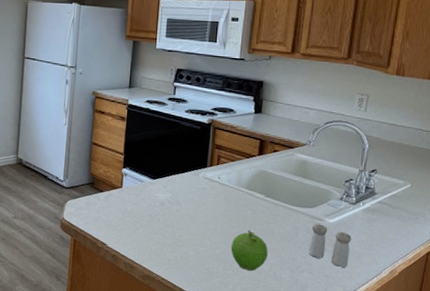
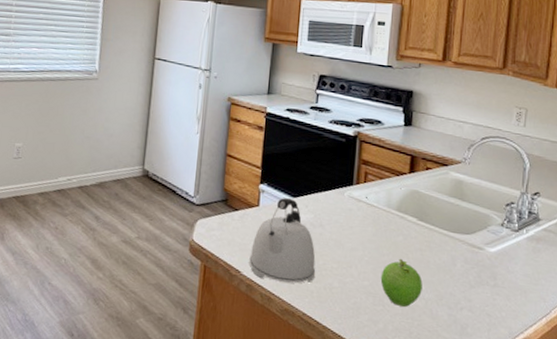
kettle: none [114,180,173,253] -> present [249,198,316,284]
salt and pepper shaker: present [308,223,352,267] -> none [468,253,516,305]

